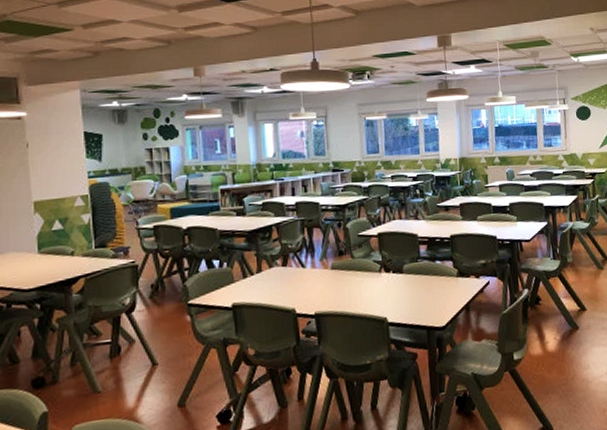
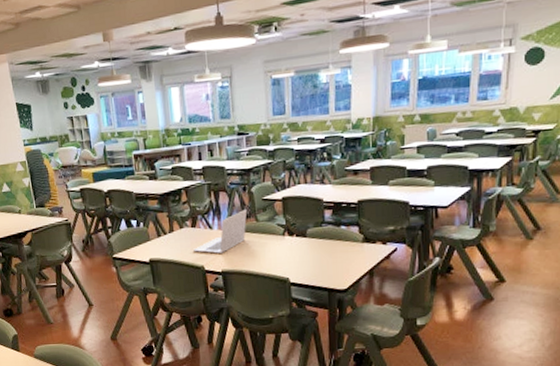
laptop: none [284,245,343,295] -> present [193,208,248,254]

